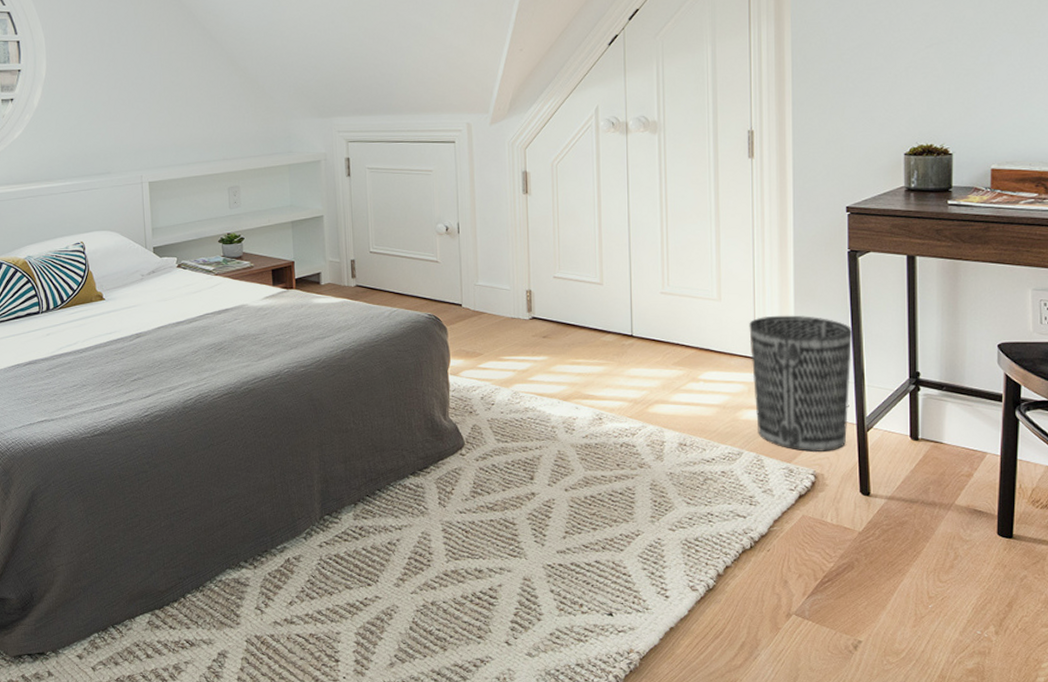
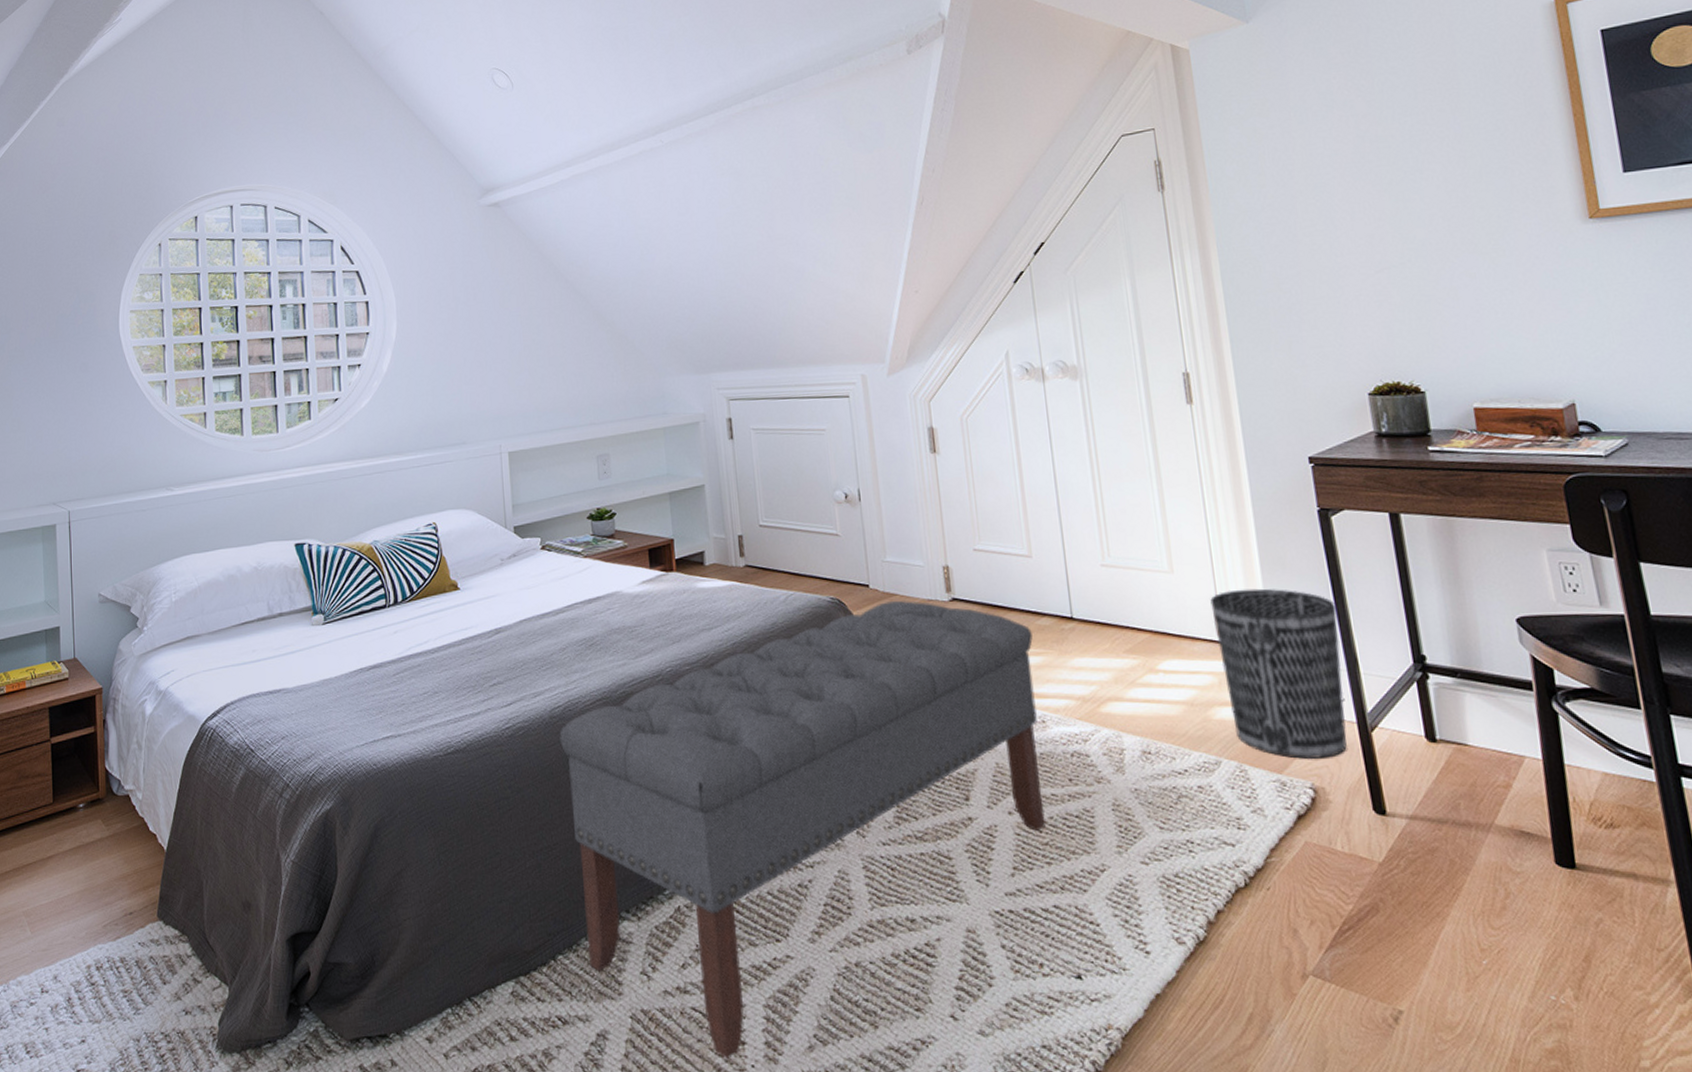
bench: none [191,317,597,672] -> present [559,600,1046,1059]

